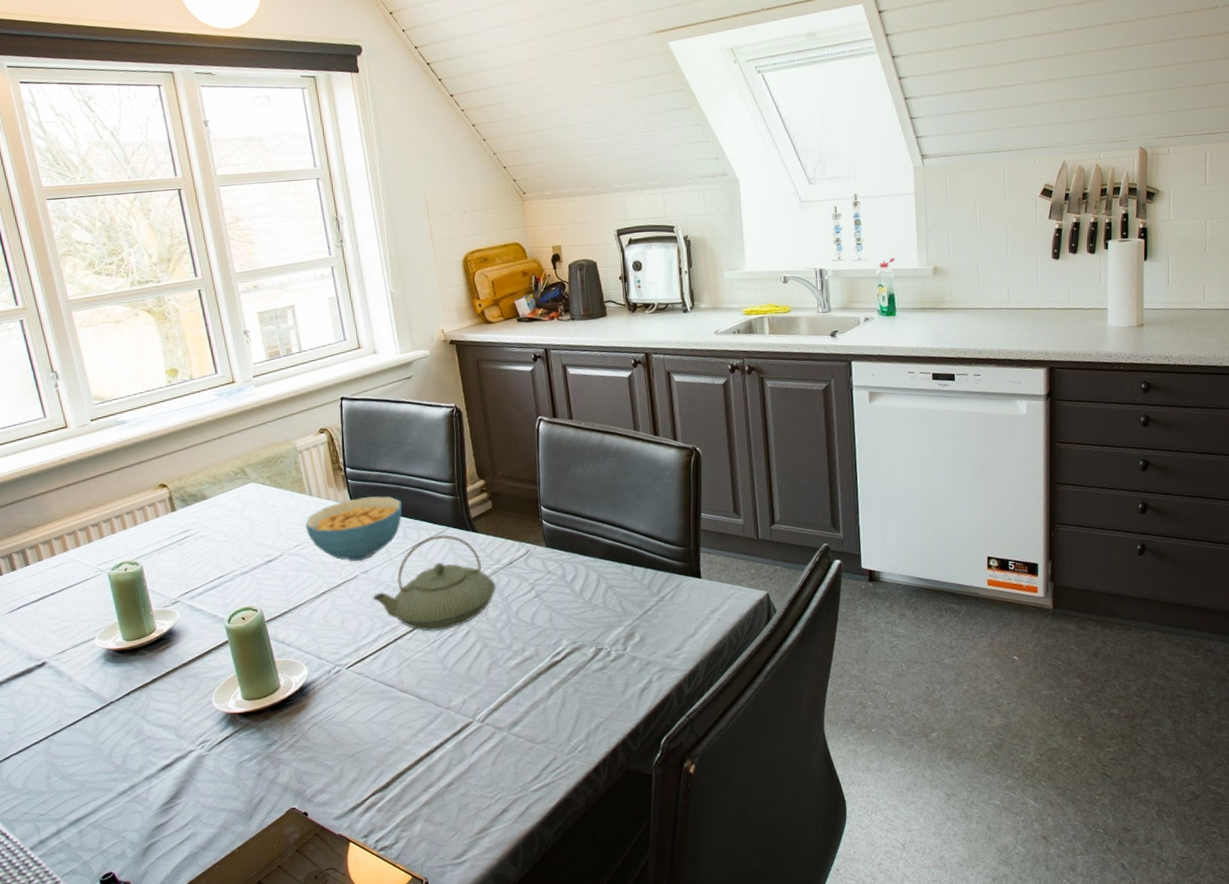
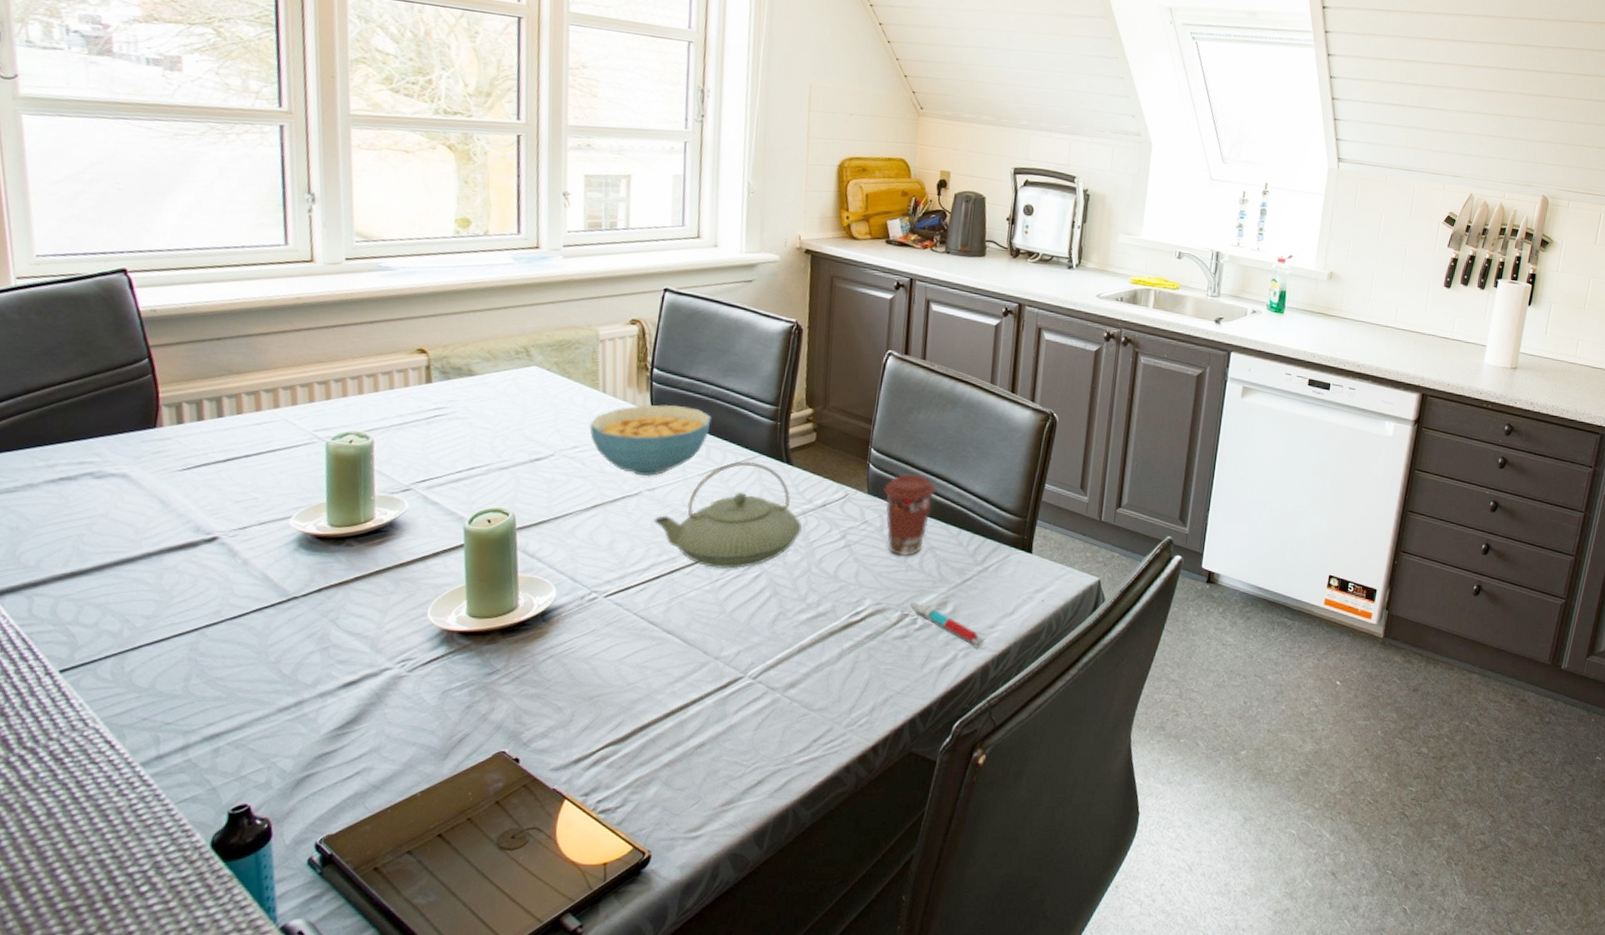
coffee cup: none [559,522,605,598] -> present [883,474,937,557]
pen: none [601,636,674,670] -> present [909,602,985,648]

